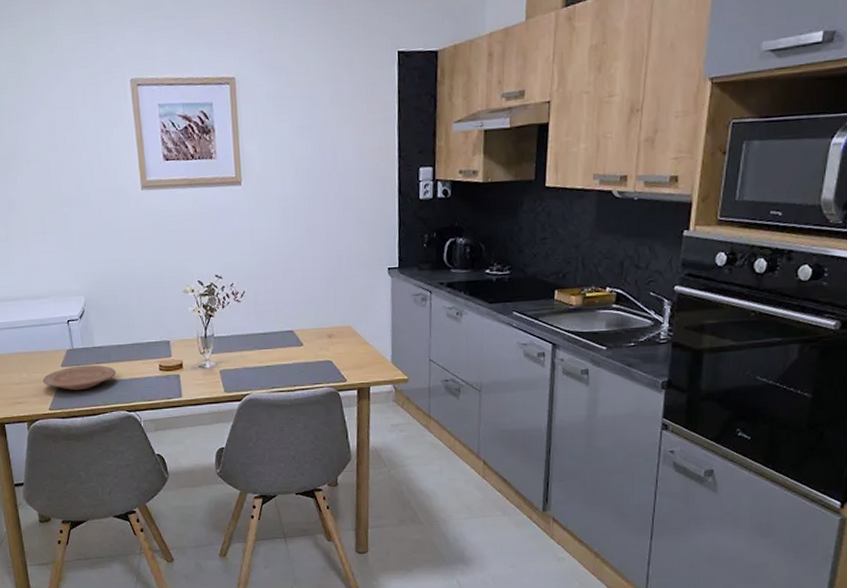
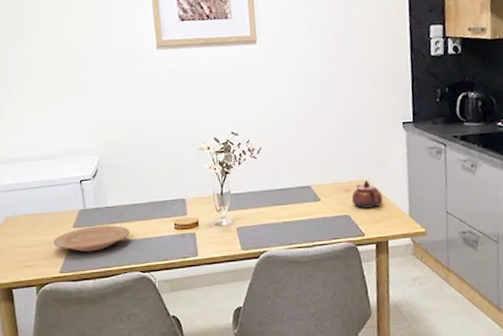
teapot: none [334,326,366,355] -> present [351,180,383,209]

